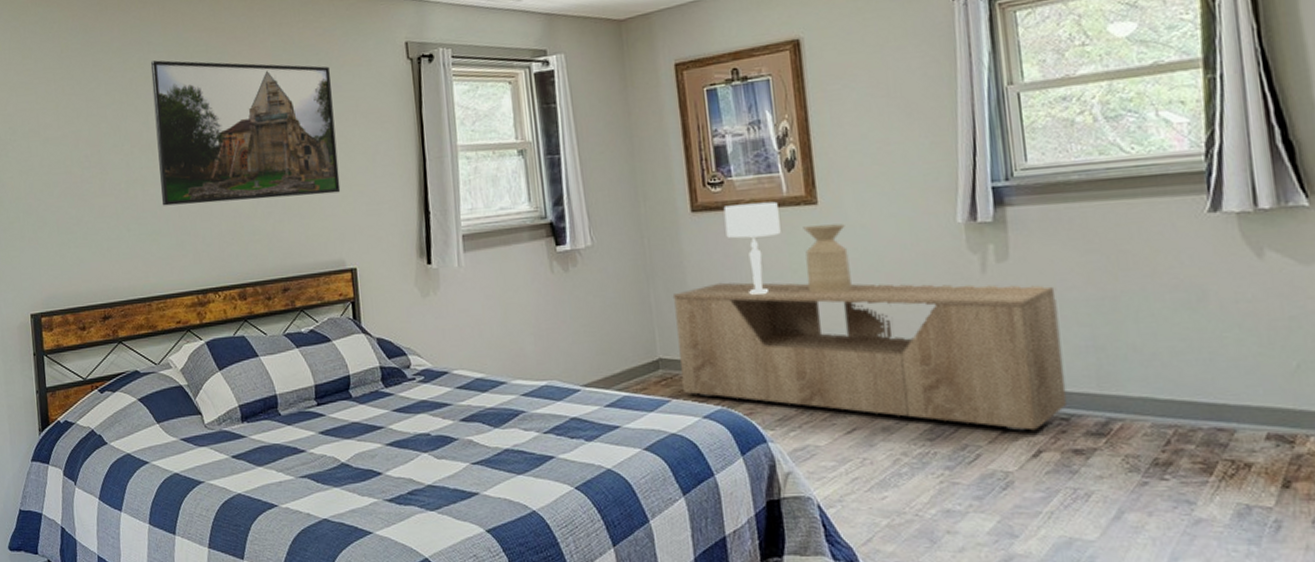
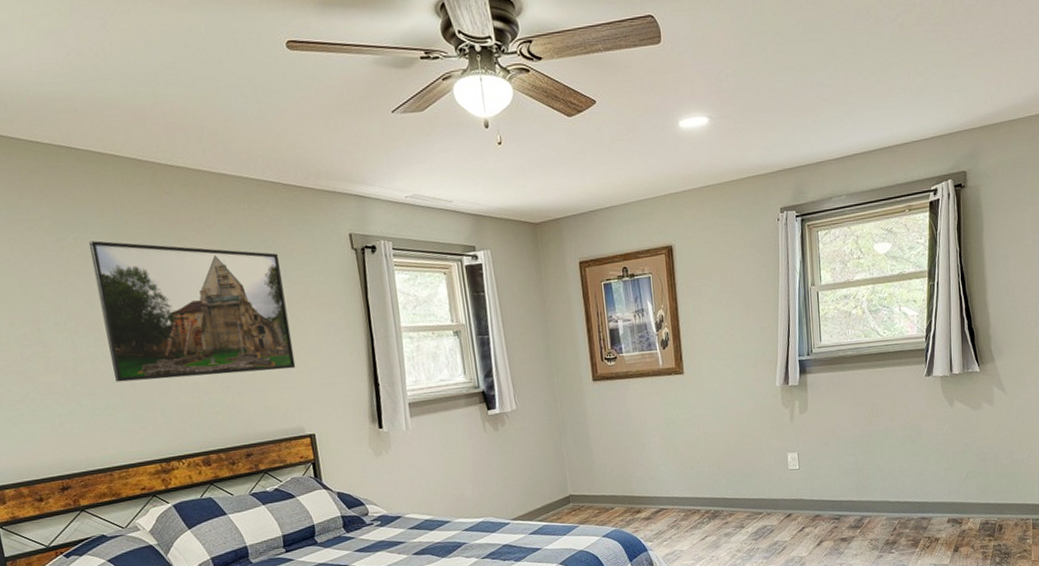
dresser: present [672,282,1068,431] -> none [579,428,839,529]
table lamp: present [723,201,781,295] -> none [616,372,658,443]
side table: present [803,223,852,294] -> none [673,388,706,441]

